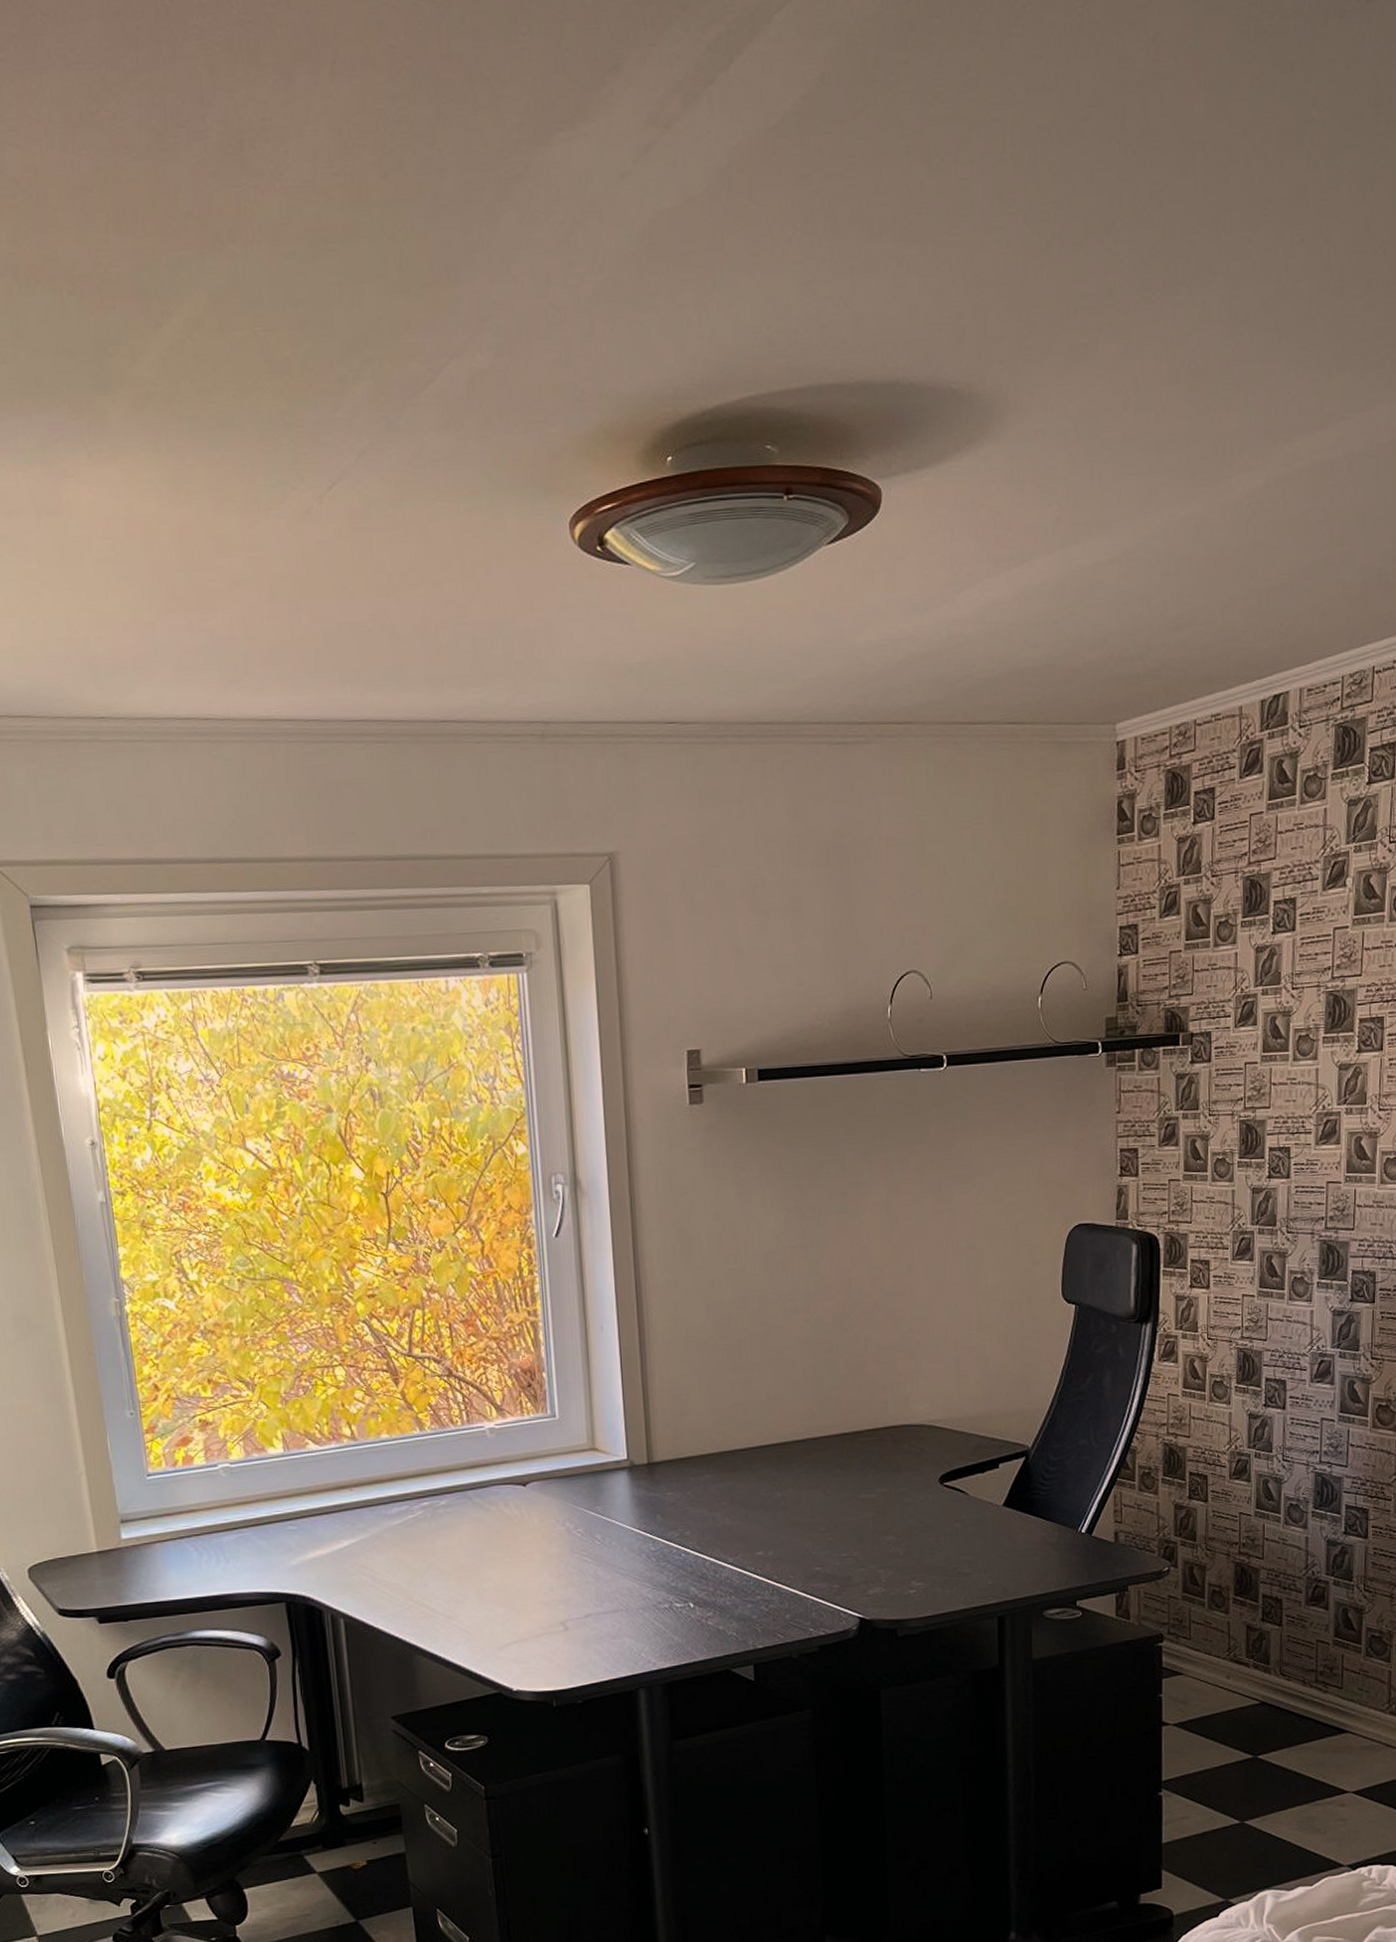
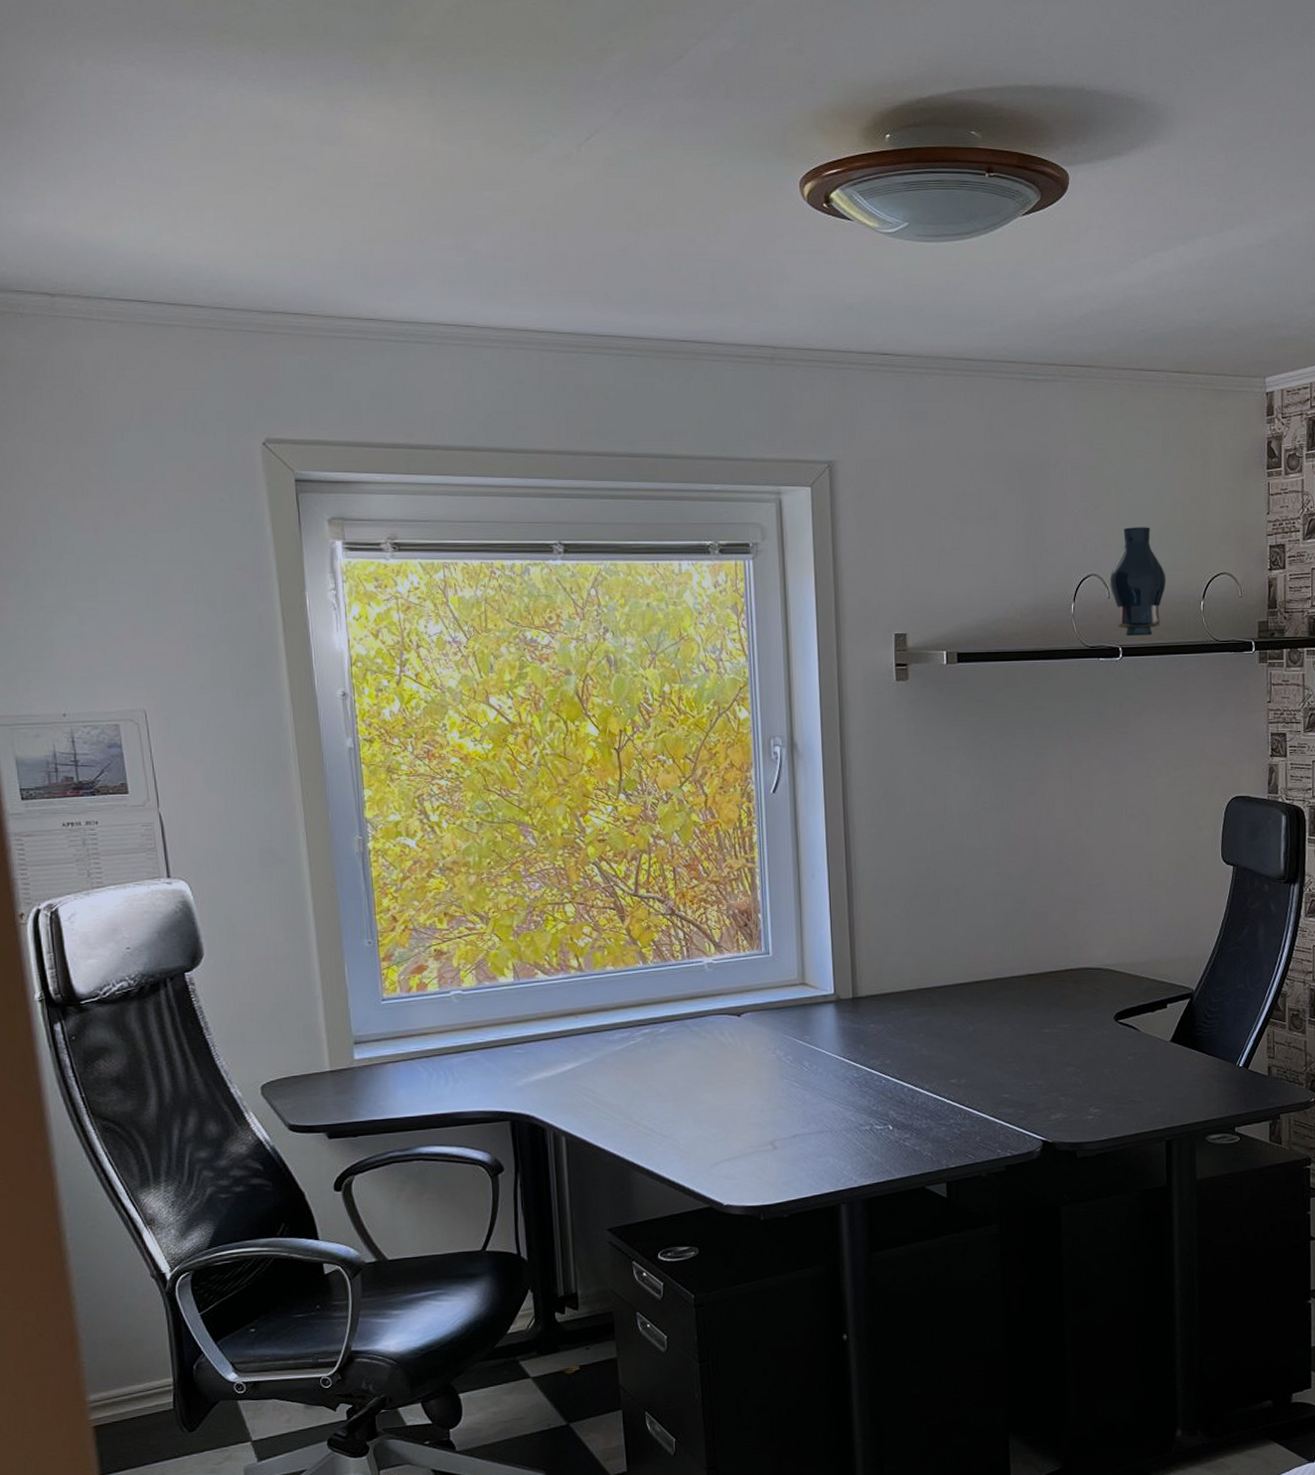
vase: none [931,911,998,1042] -> present [1109,527,1167,637]

